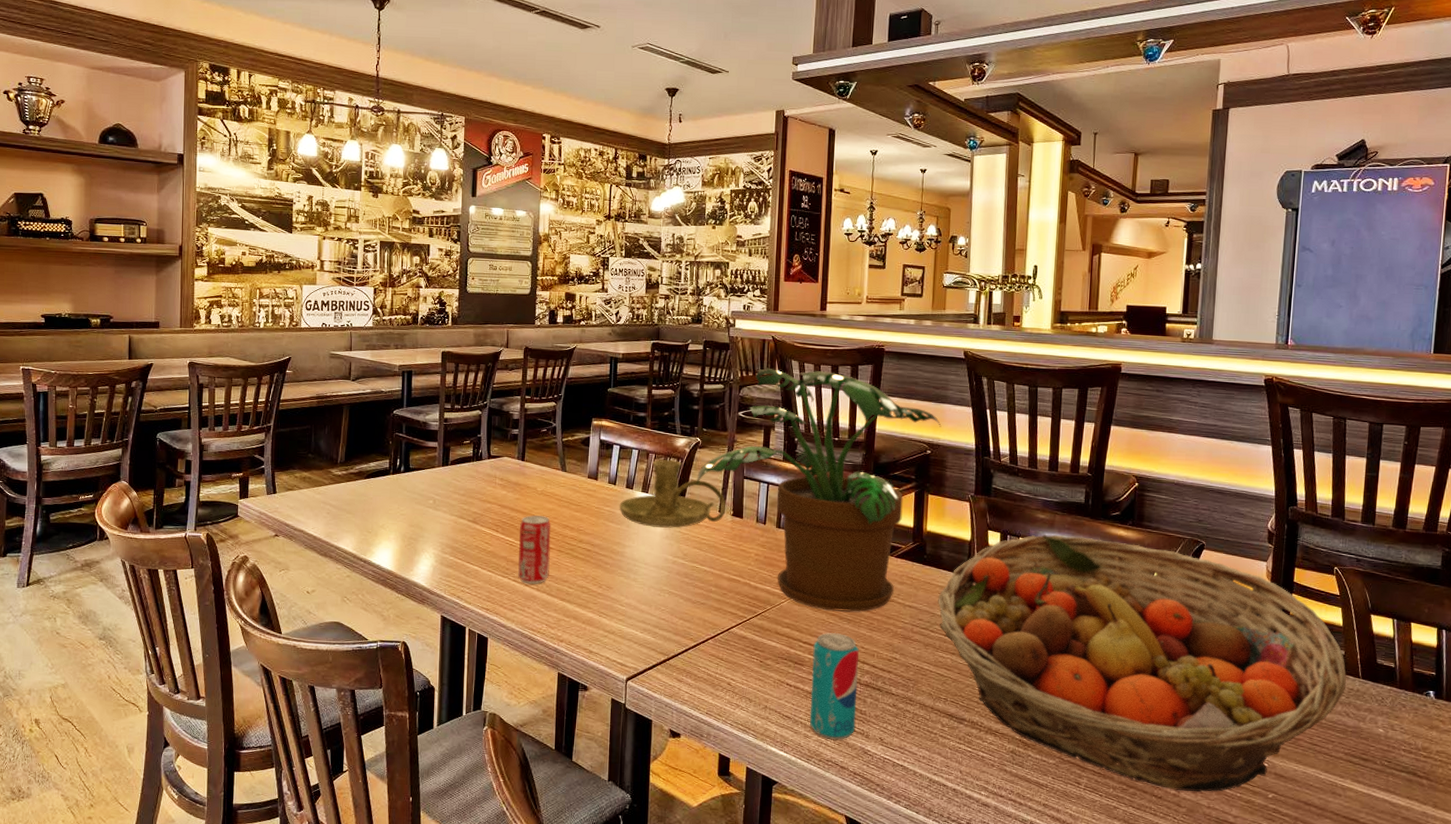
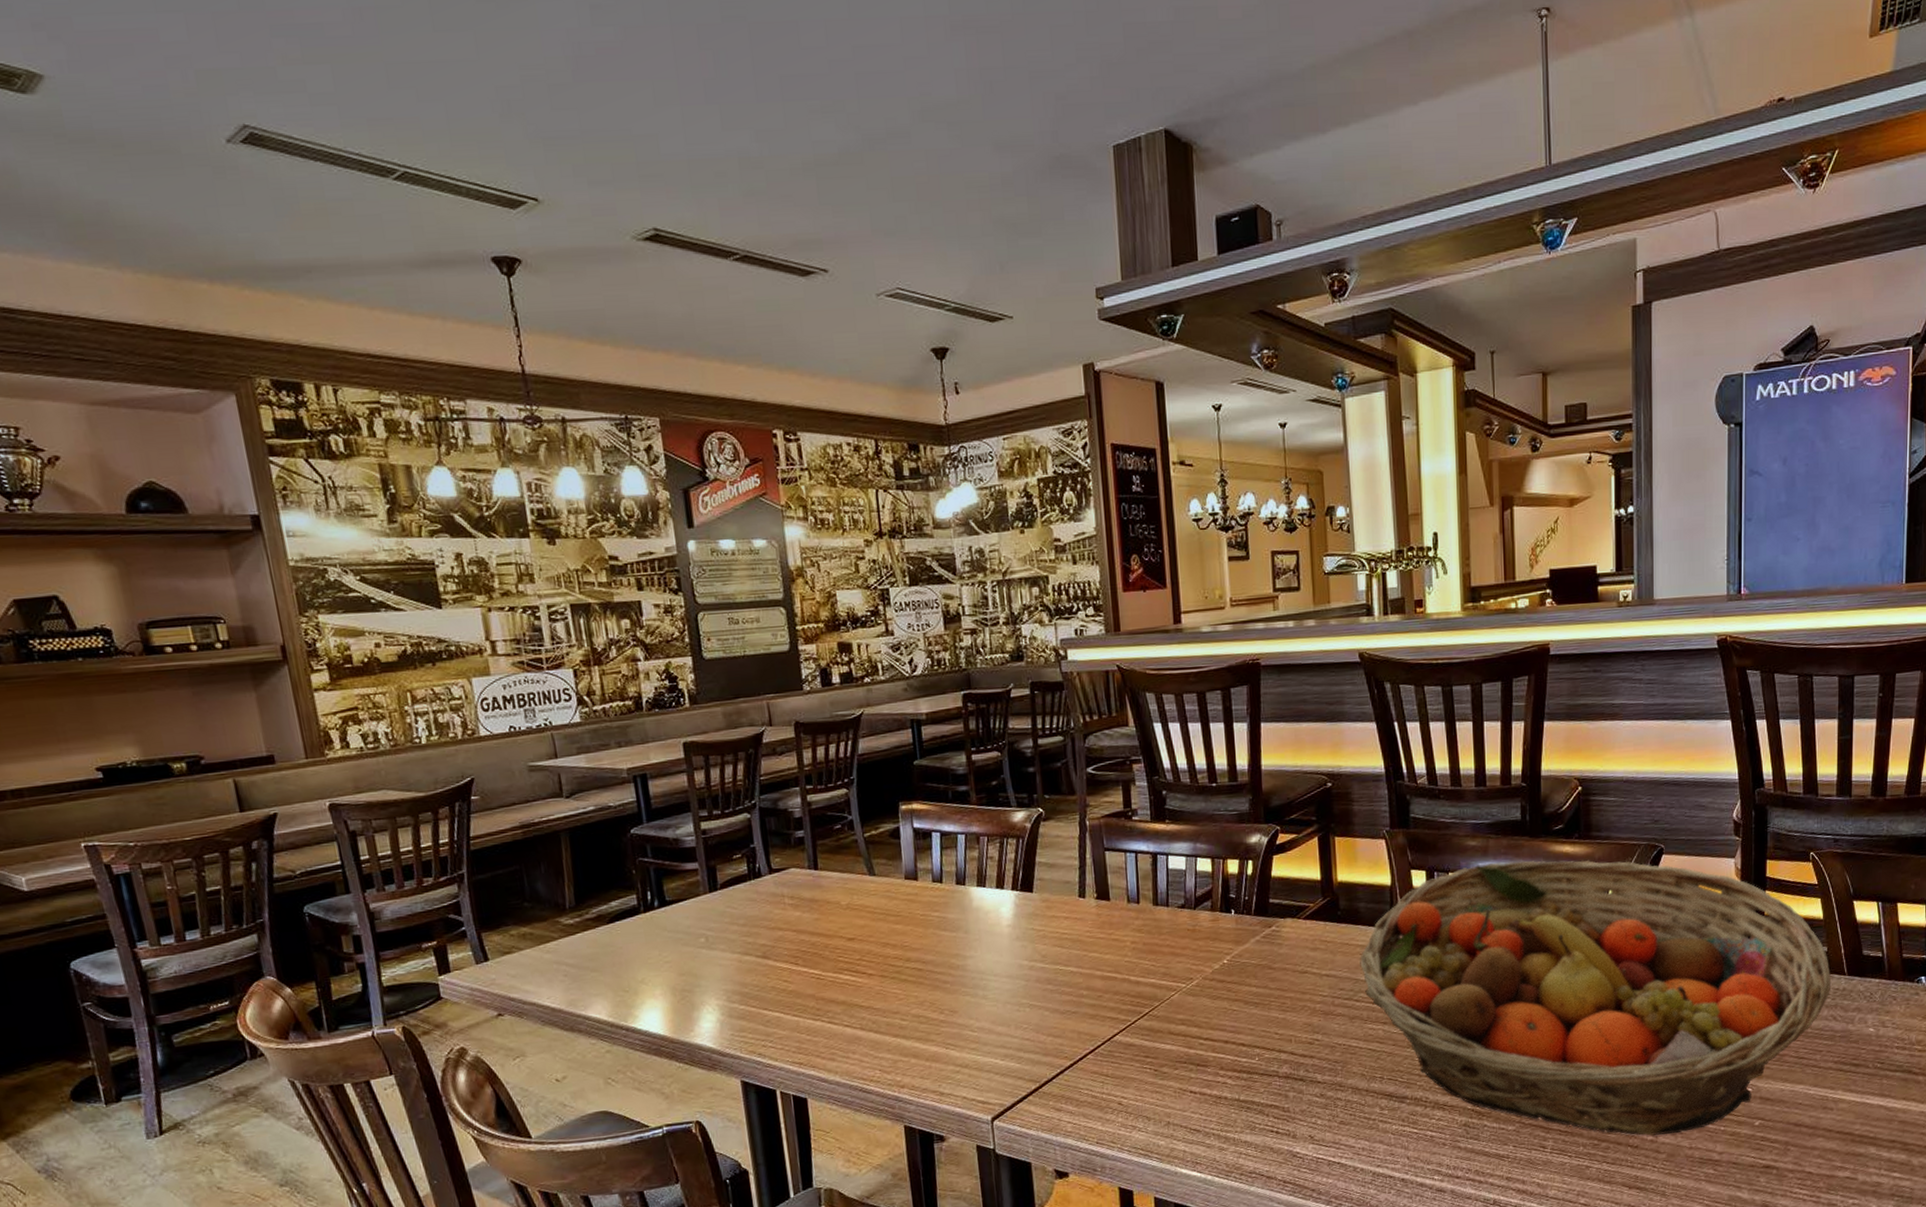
beverage can: present [518,515,551,584] -> none [825,935,874,1024]
candle holder: present [619,459,726,528] -> none [950,840,1088,929]
potted plant: present [696,367,942,612] -> none [1044,701,1341,996]
beverage can: present [809,632,859,740] -> none [1217,1021,1279,1148]

